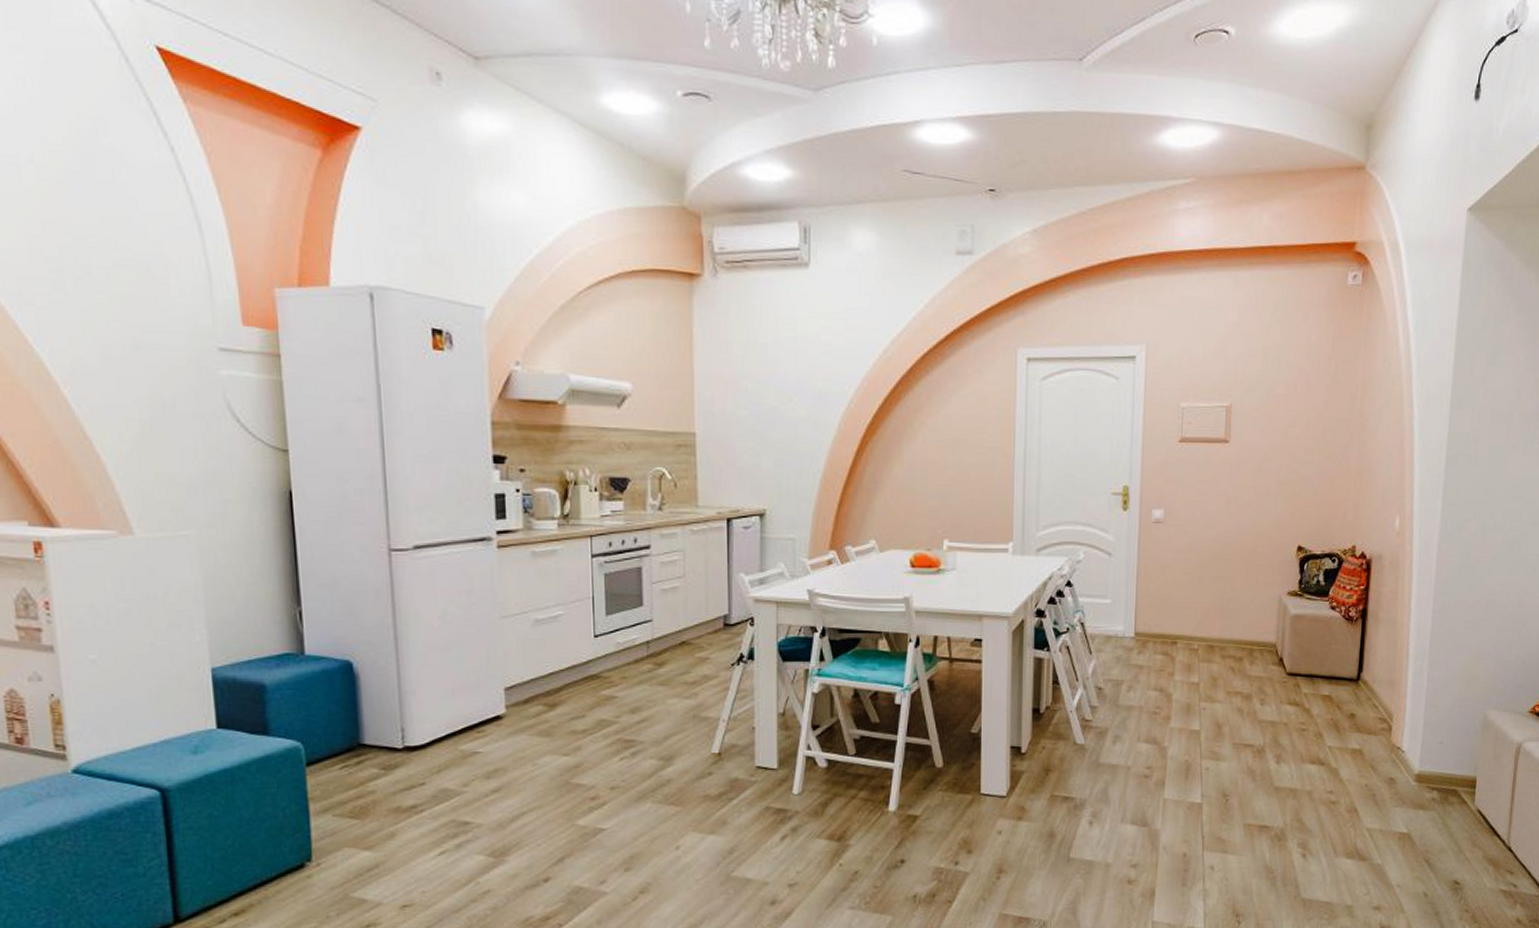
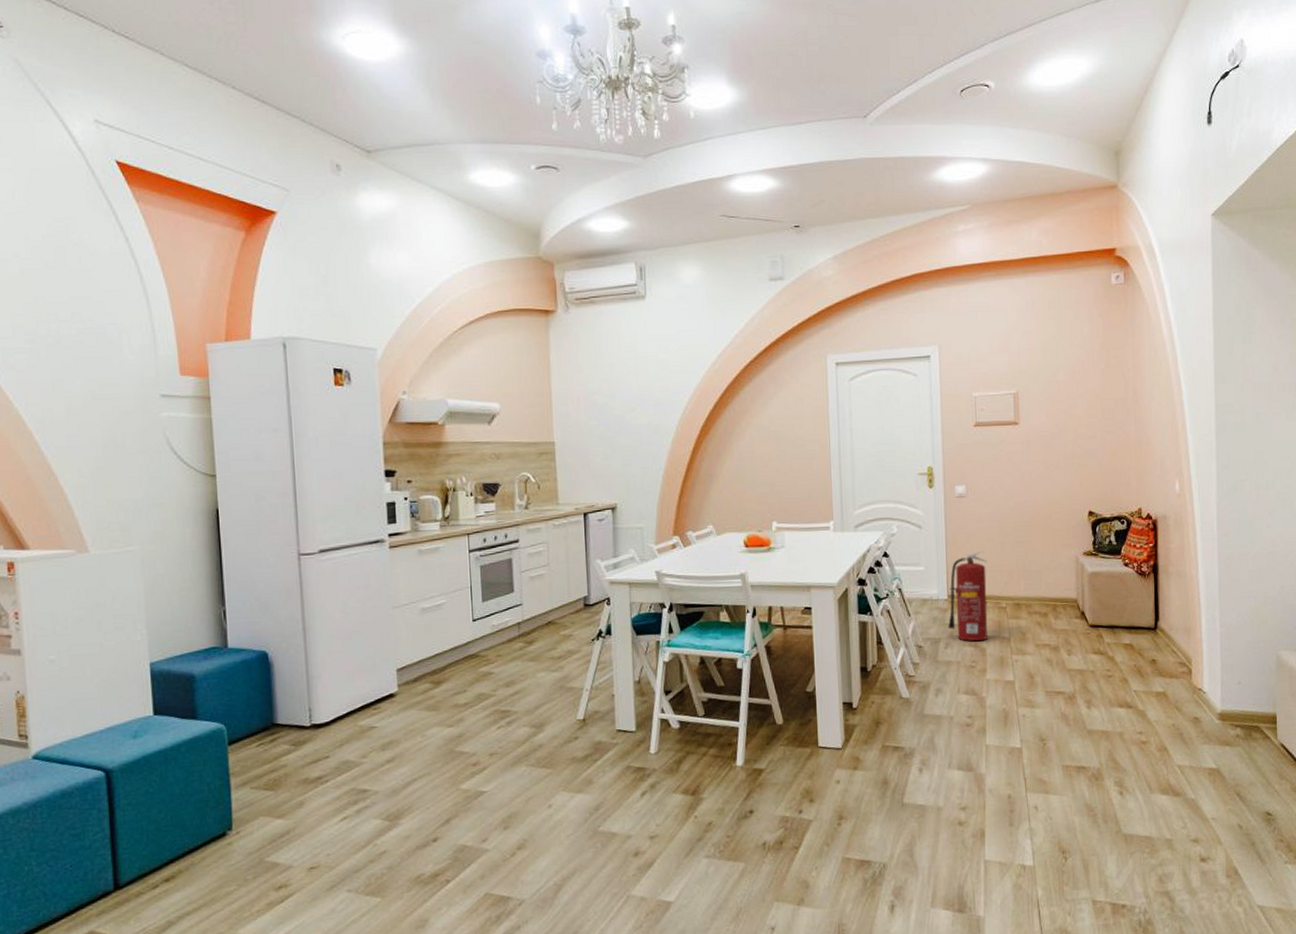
fire extinguisher: none [1133,586,1181,686] -> present [948,552,987,642]

